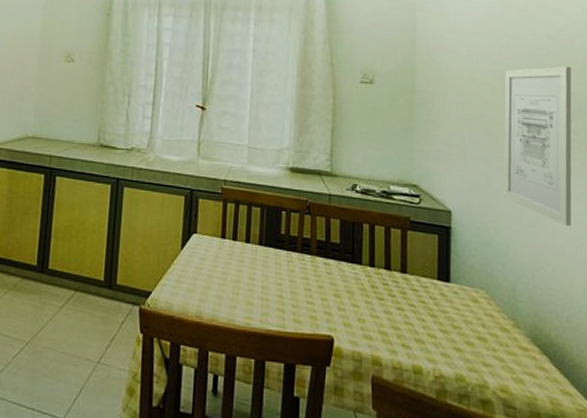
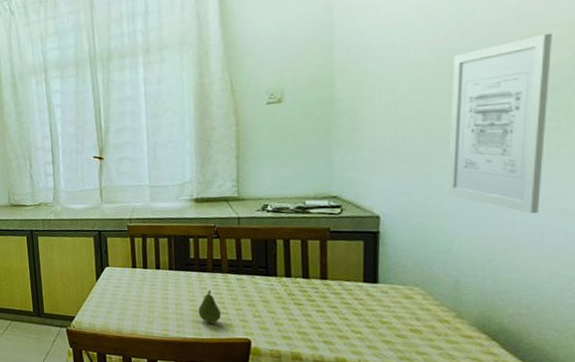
fruit: none [284,273,307,314] -> present [198,290,222,323]

